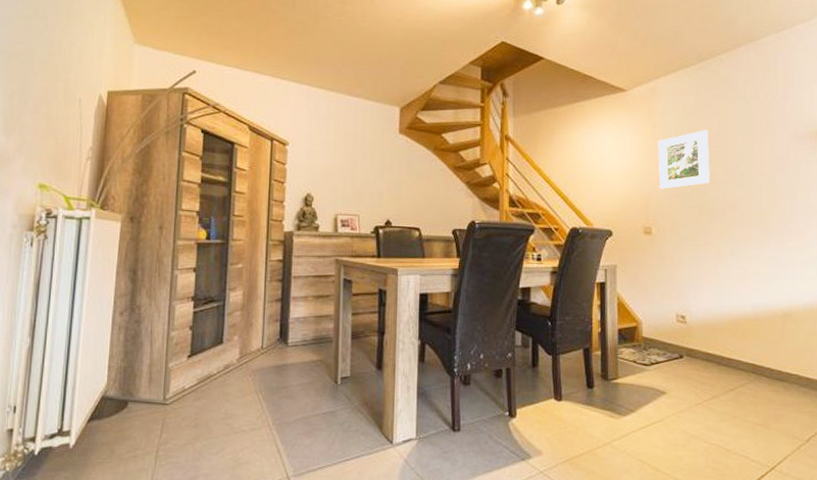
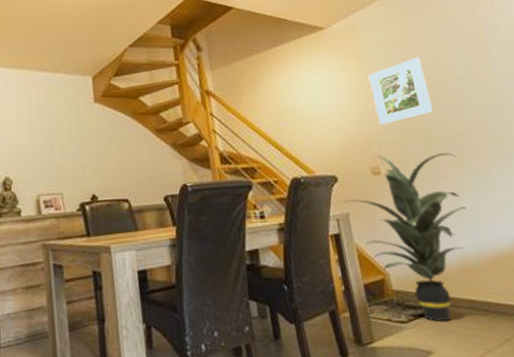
indoor plant: none [613,217,722,369] -> present [343,153,466,322]

